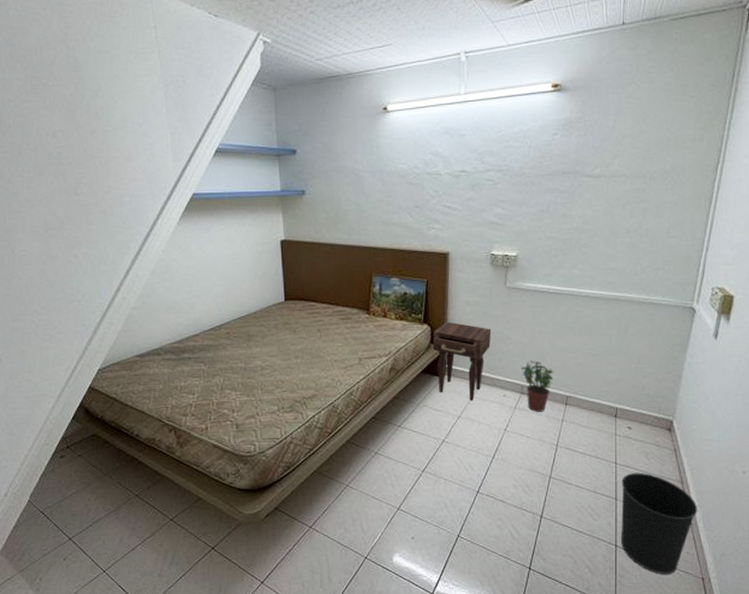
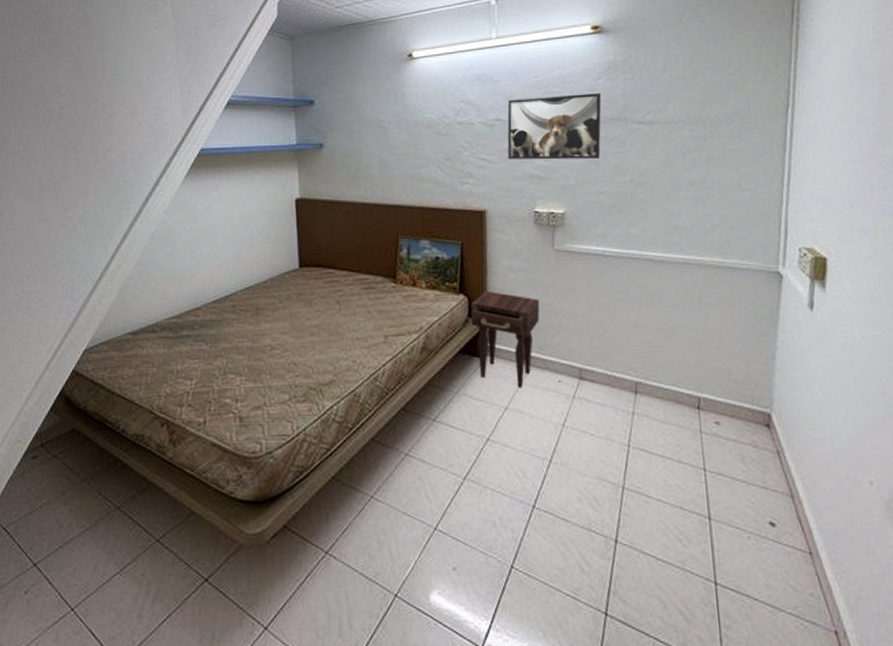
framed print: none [470,148,556,209] -> present [507,93,602,160]
potted plant: present [520,360,554,412] -> none [577,338,618,402]
wastebasket: present [621,473,698,574] -> none [714,483,818,625]

